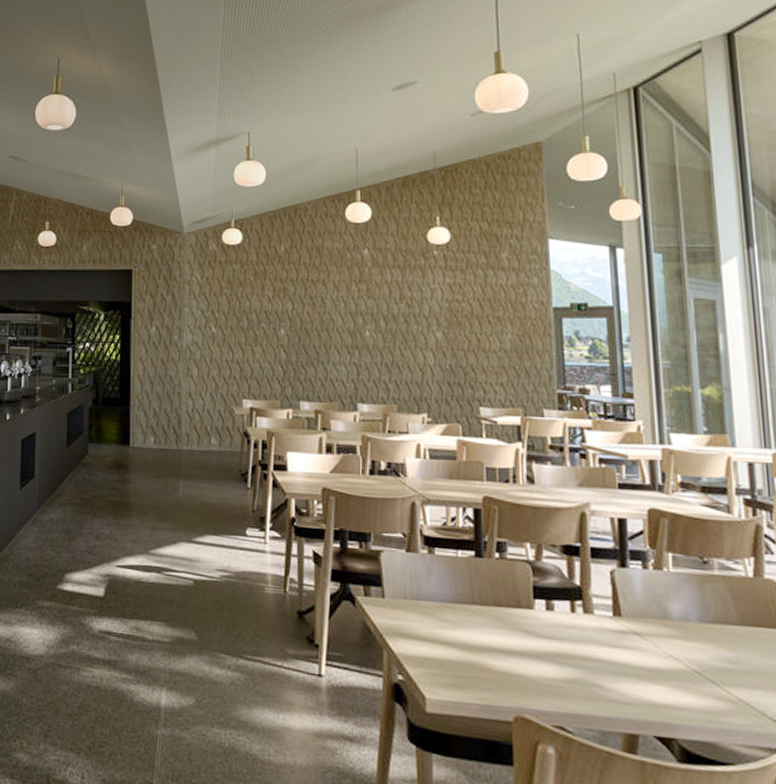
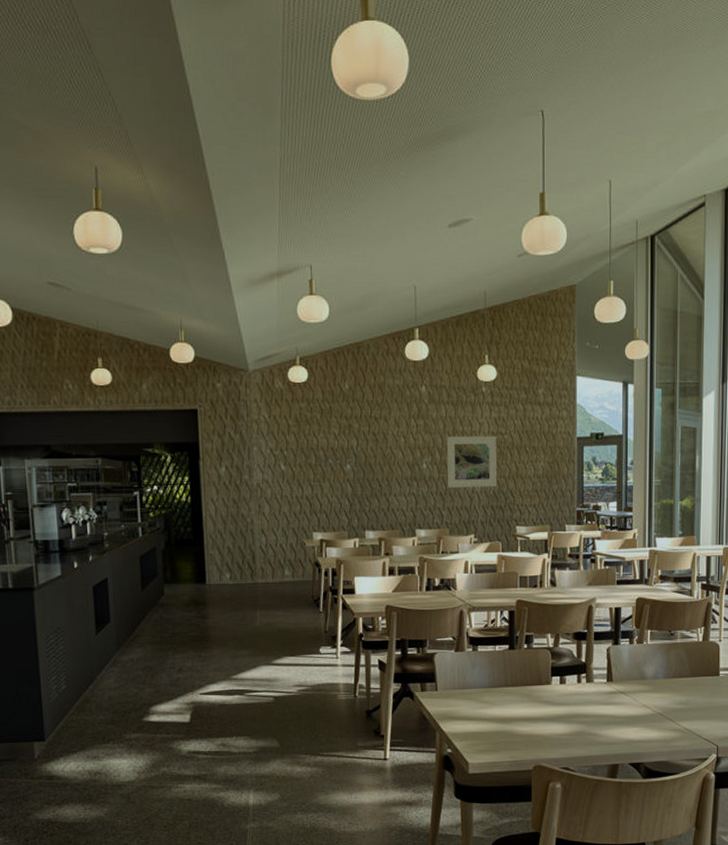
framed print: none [392,302,455,360] -> present [446,435,498,488]

